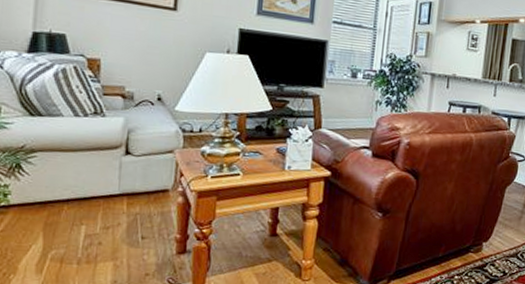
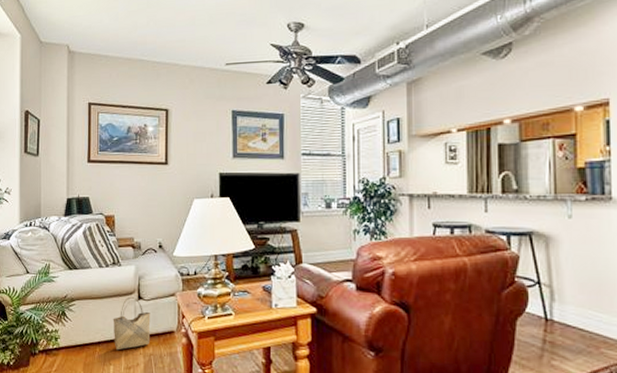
woven basket: none [88,150,140,209] -> present [113,296,151,351]

